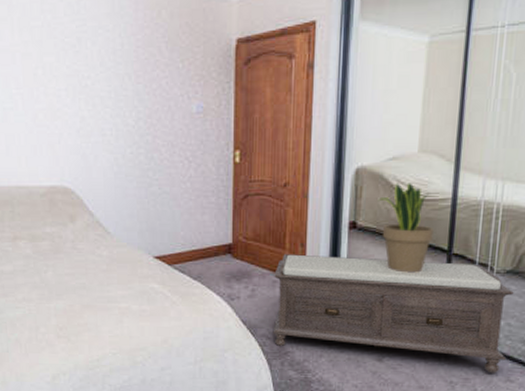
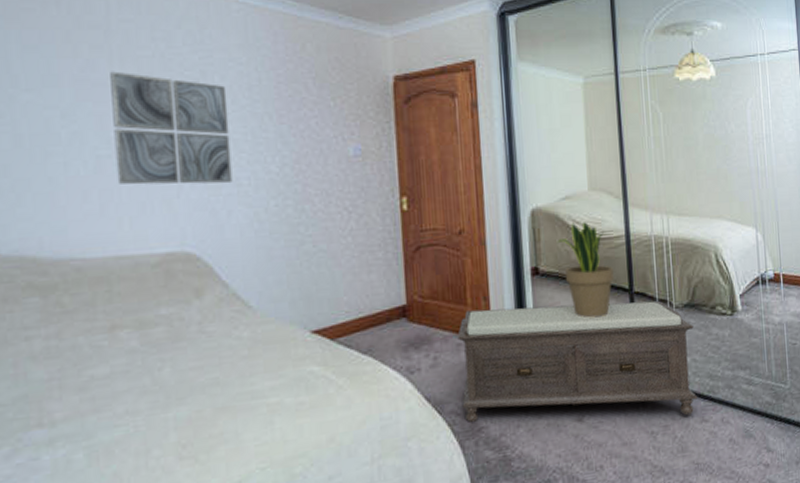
wall art: none [12,39,99,134] -> present [110,71,233,185]

